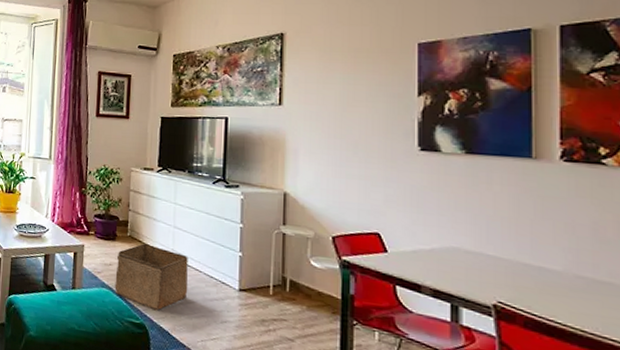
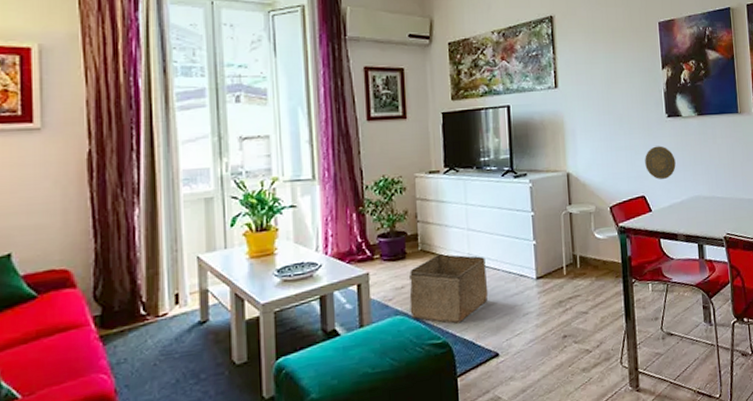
decorative plate: none [383,181,427,220] -> present [645,146,676,180]

